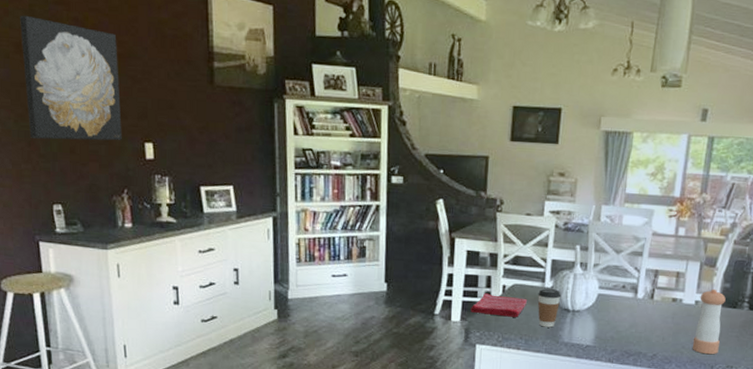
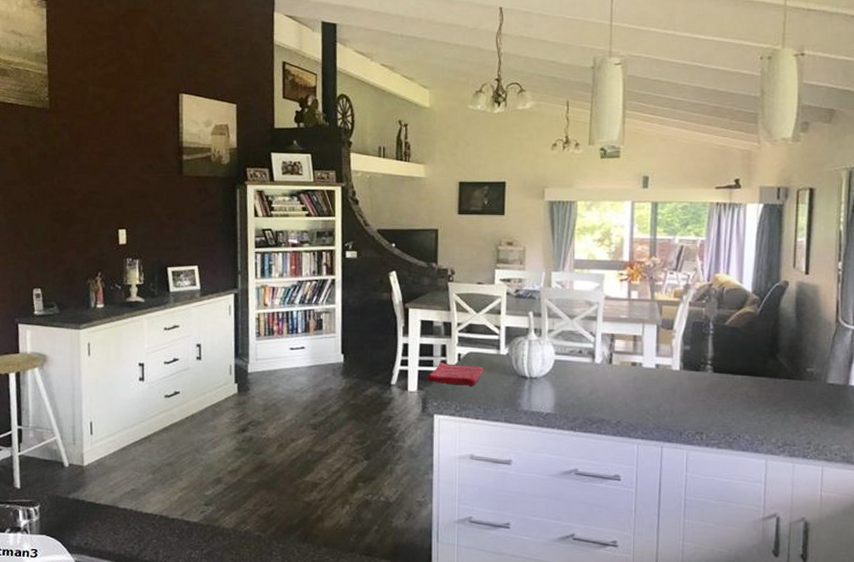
wall art: present [20,15,122,141] -> none [15,123,99,230]
coffee cup: present [537,288,561,328] -> none [494,356,518,396]
pepper shaker: present [692,288,726,355] -> none [657,351,687,421]

